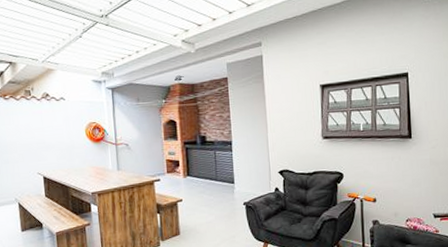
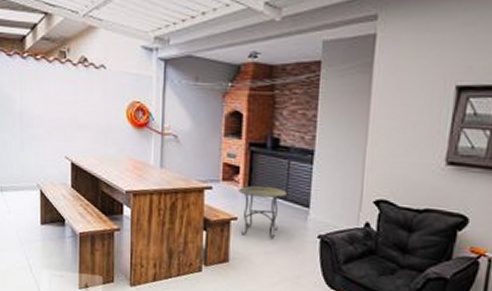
side table: none [181,173,216,212] -> present [239,186,286,239]

